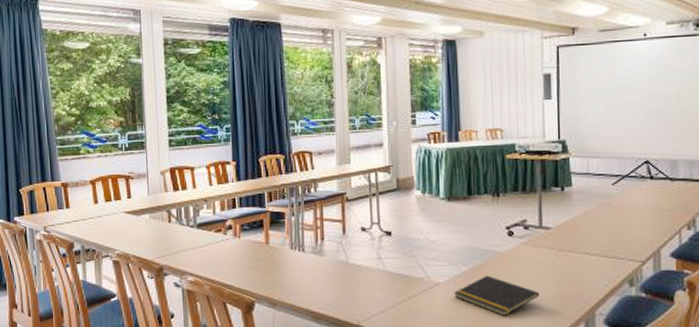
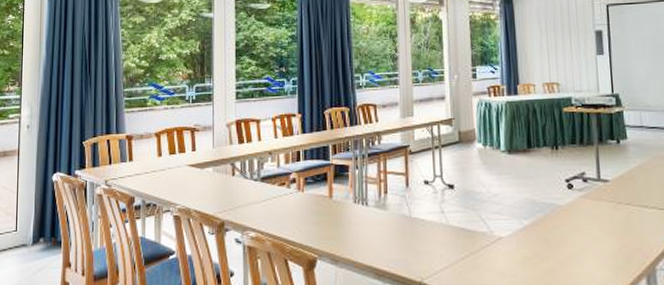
notepad: present [453,275,540,316] -> none [516,229,602,272]

